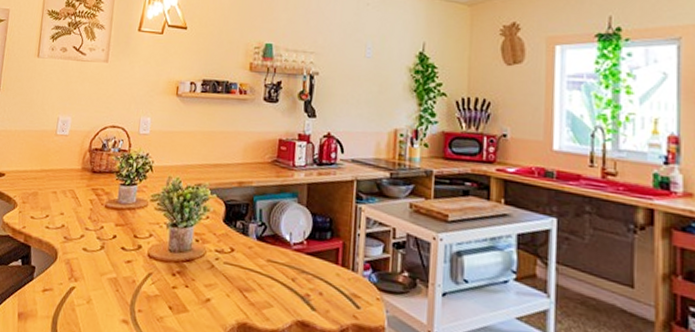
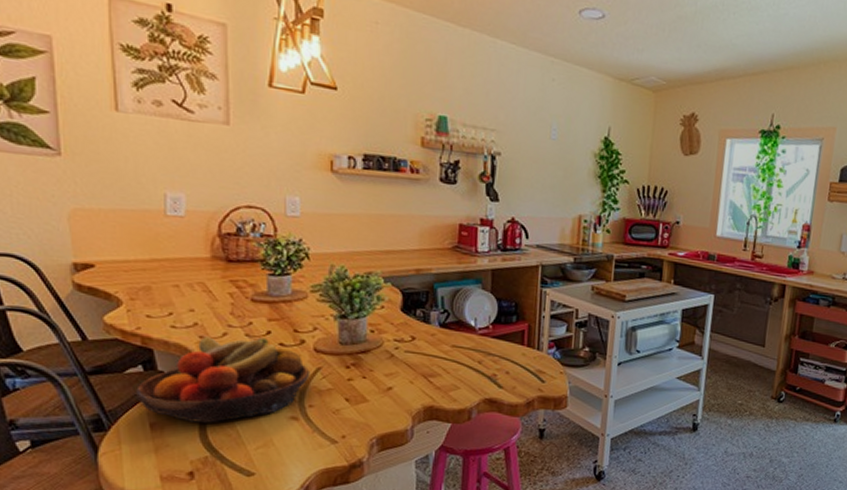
fruit bowl: none [13,237,143,319] -> present [136,336,310,423]

